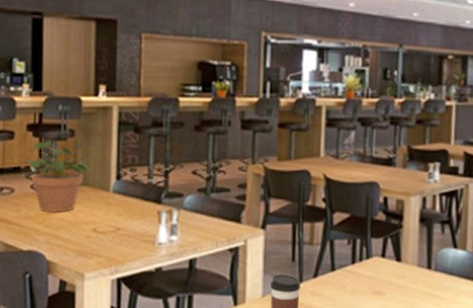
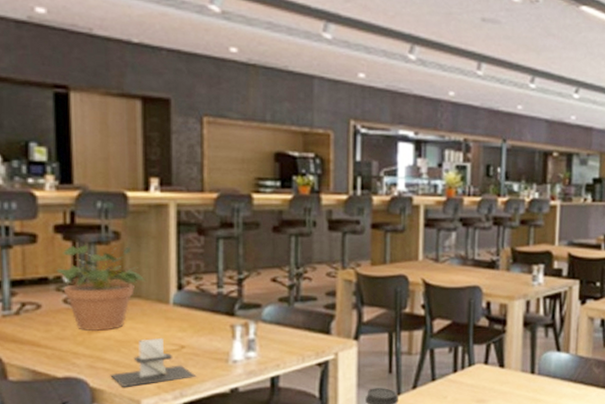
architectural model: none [62,221,129,262] -> present [110,338,197,387]

